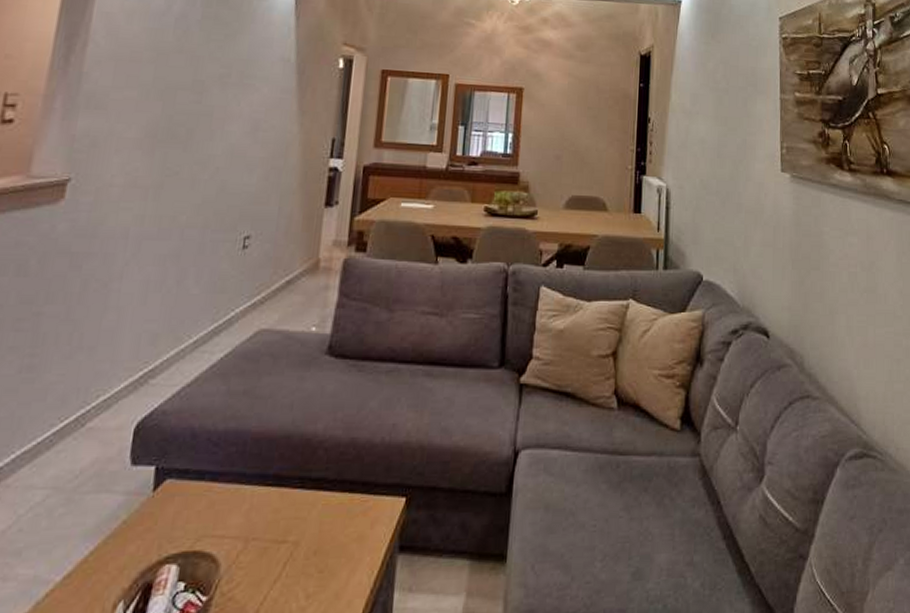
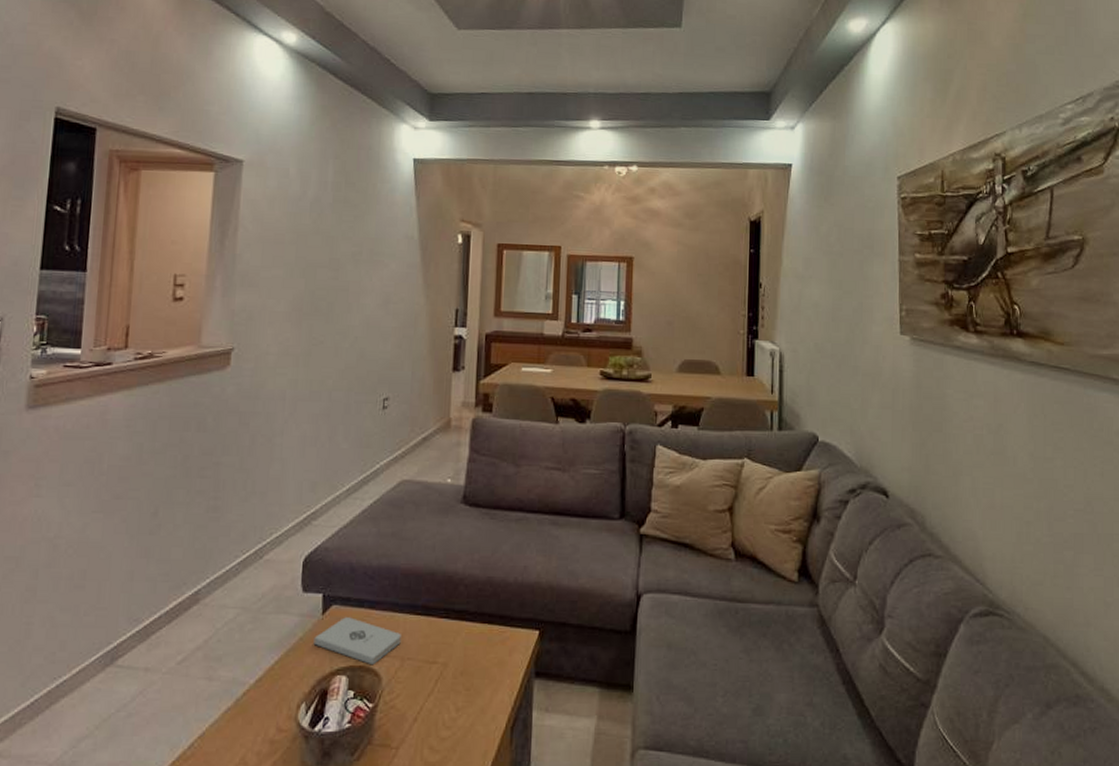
notepad: none [139,493,247,550] -> present [313,617,401,666]

